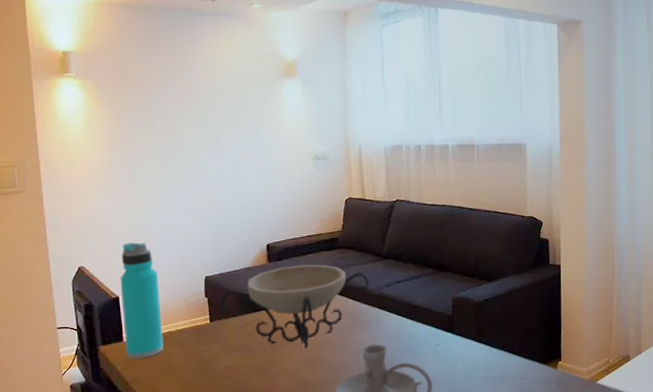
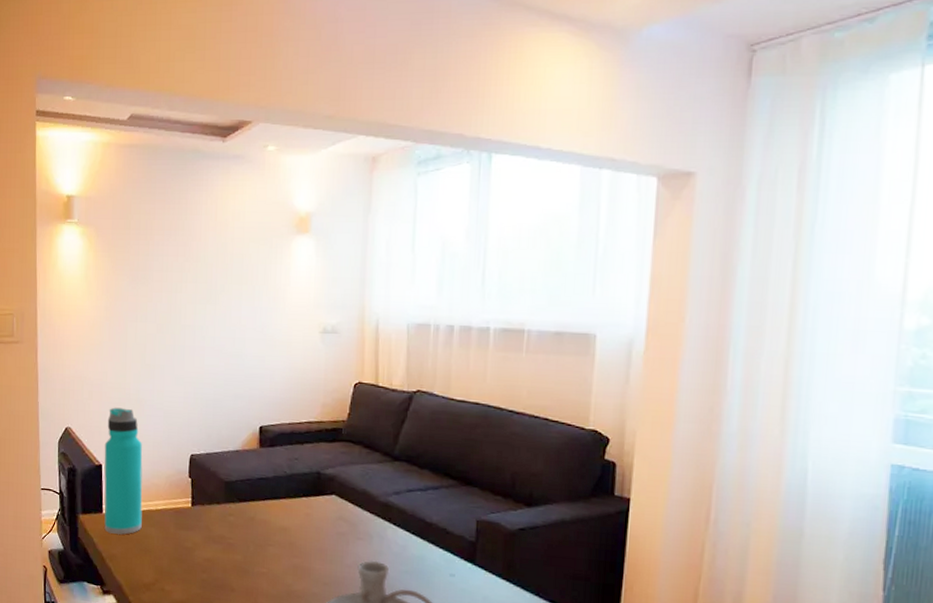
decorative bowl: present [220,264,370,349] -> none [204,454,375,553]

